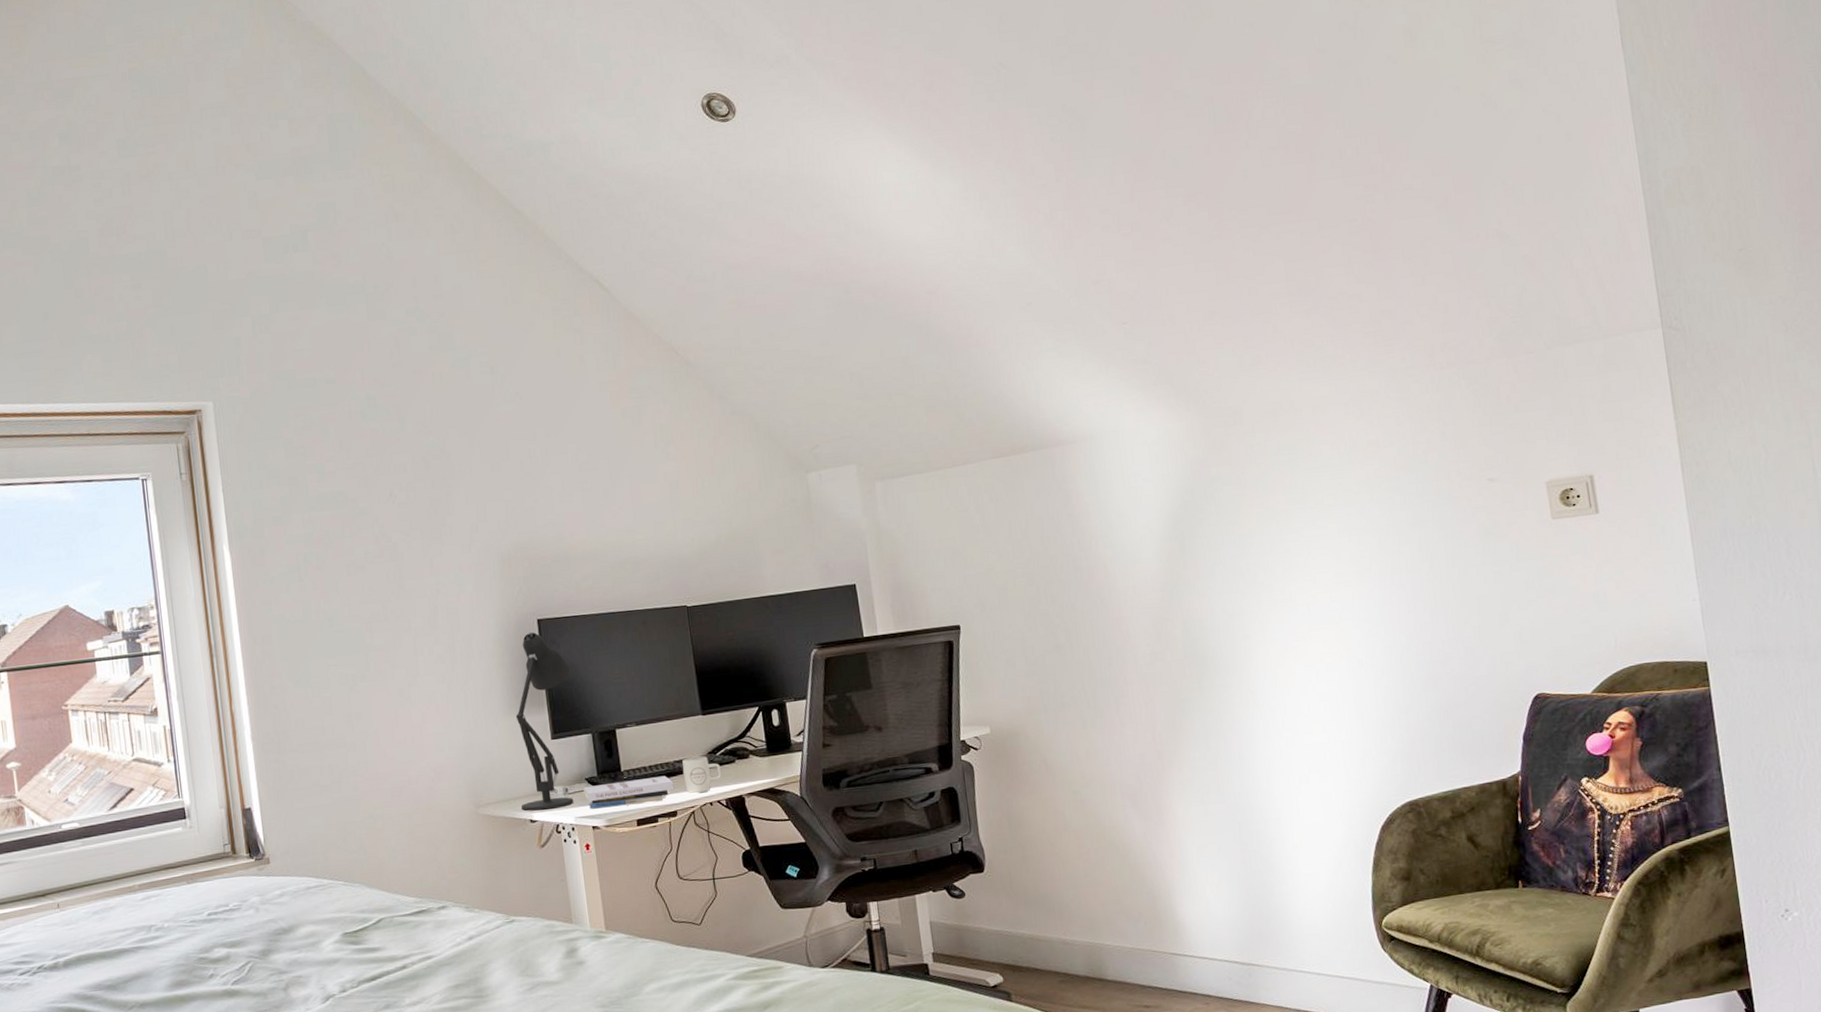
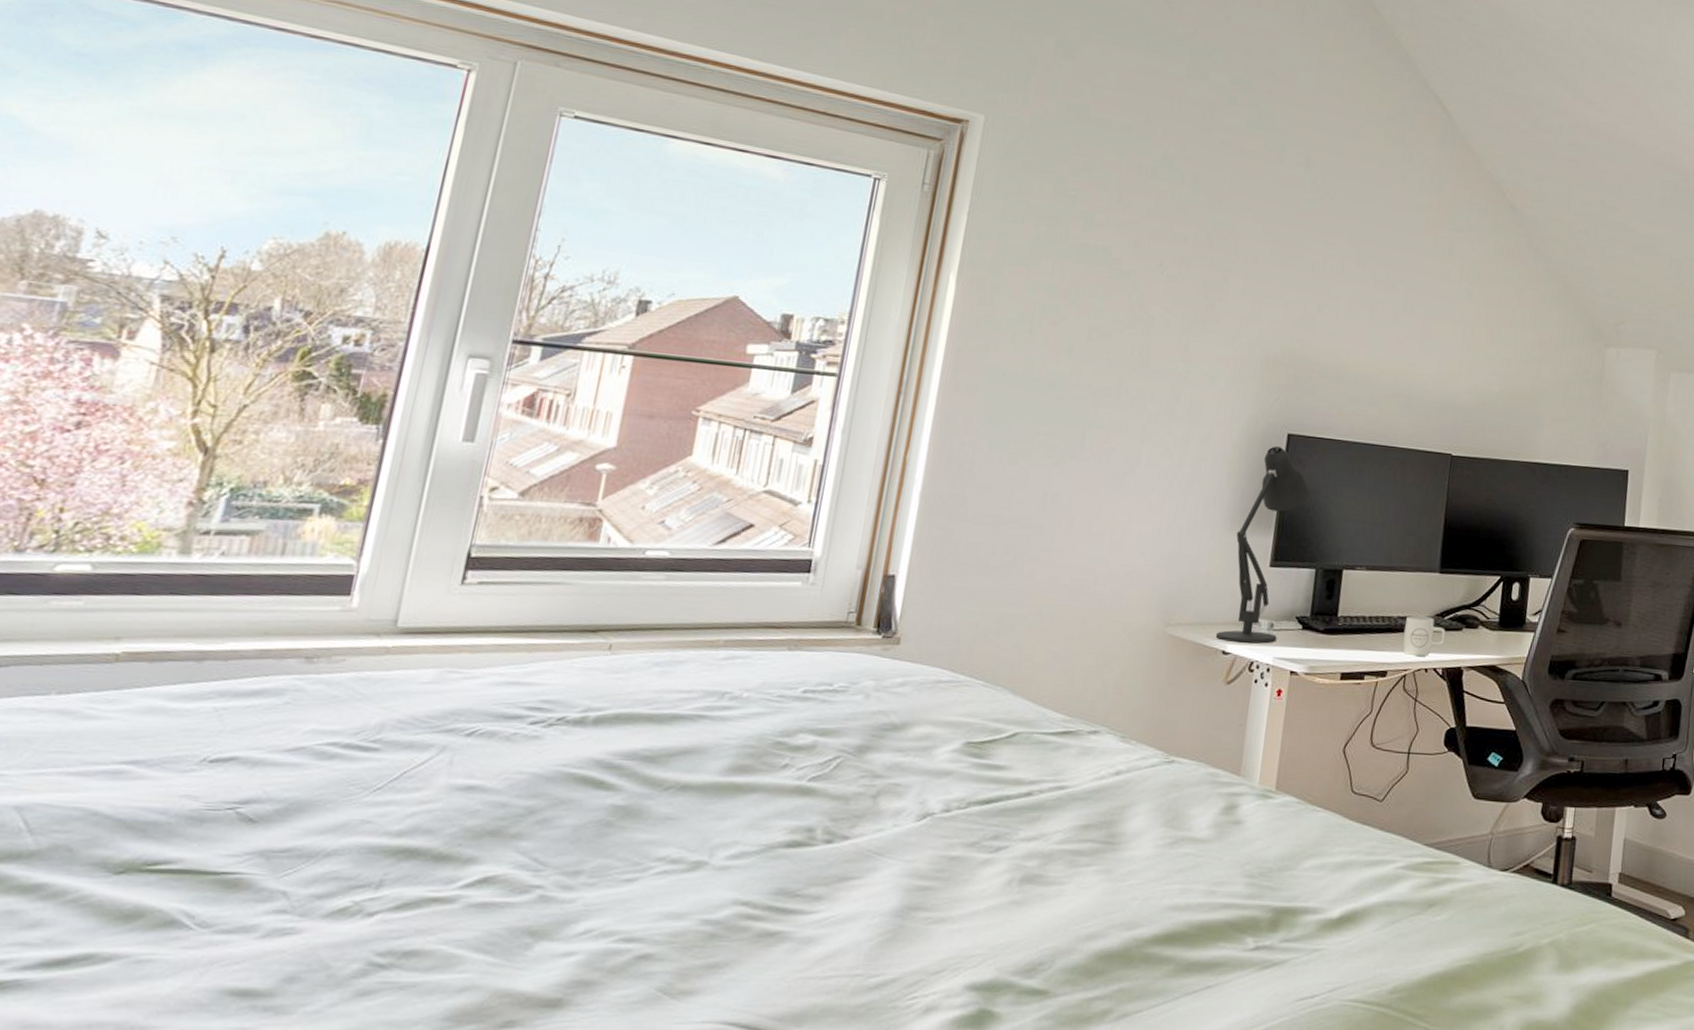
books: present [583,775,674,809] -> none [1290,625,1392,658]

